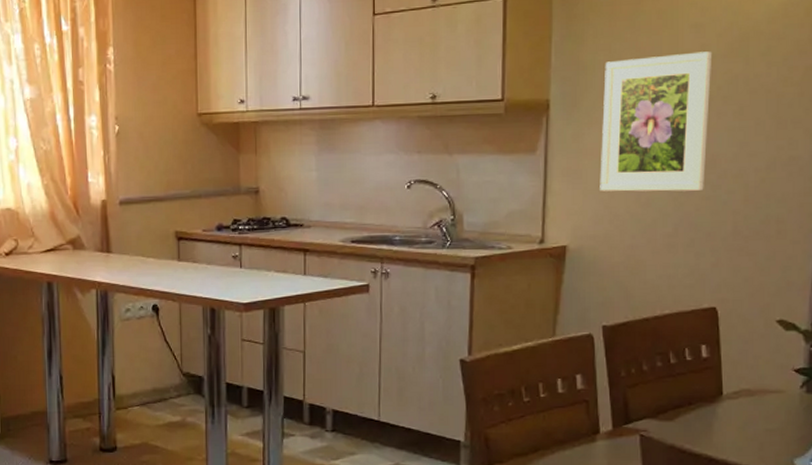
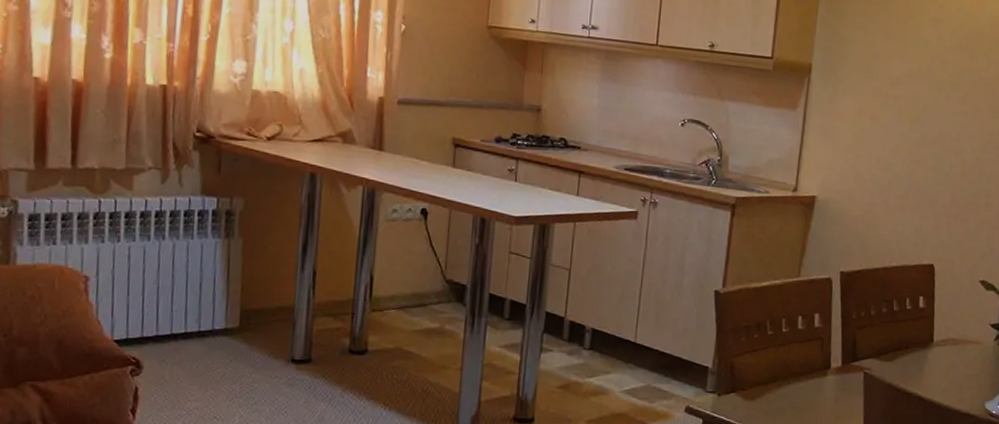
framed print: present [600,51,713,192] -> none [847,38,946,162]

